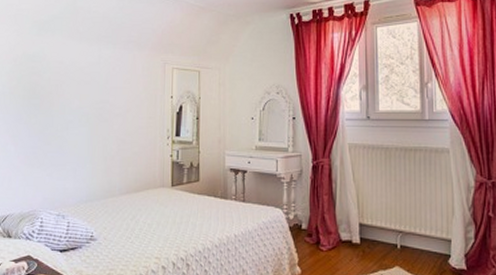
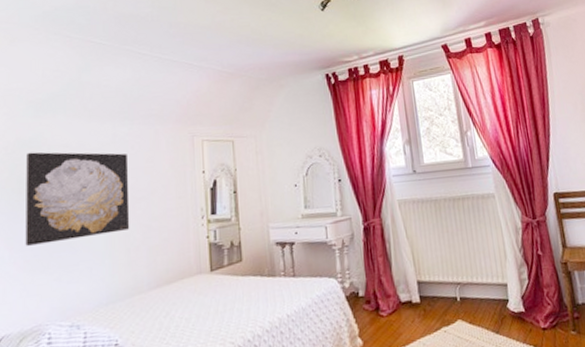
wall art: none [27,65,109,144] -> present [25,152,130,246]

